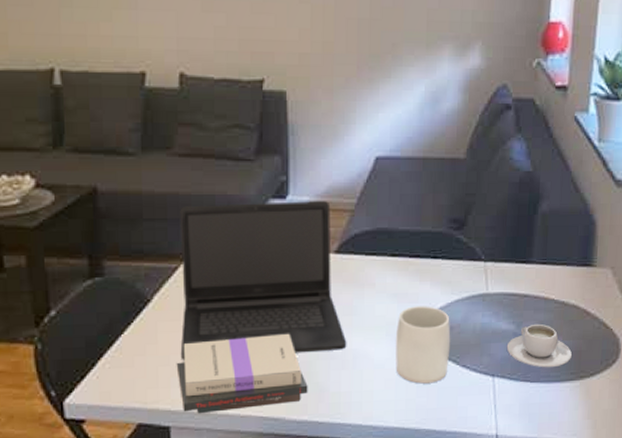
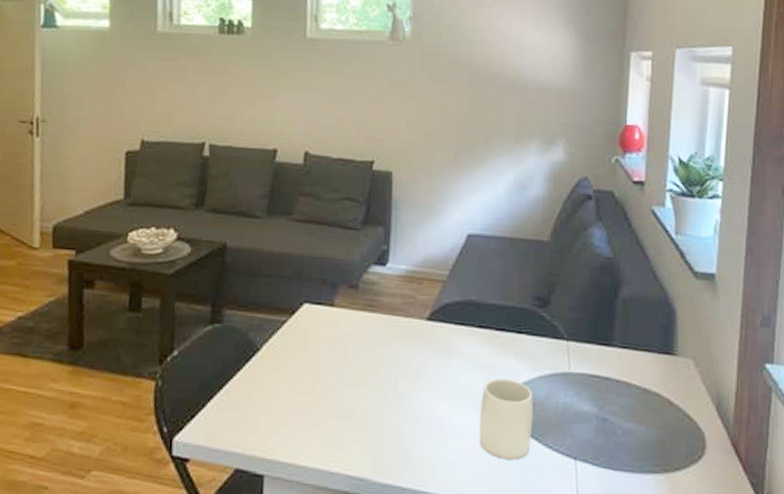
books: present [176,333,308,414] -> none [275,393,395,466]
laptop: present [179,201,347,360] -> none [280,266,434,416]
teacup: present [506,323,572,368] -> none [589,408,655,457]

